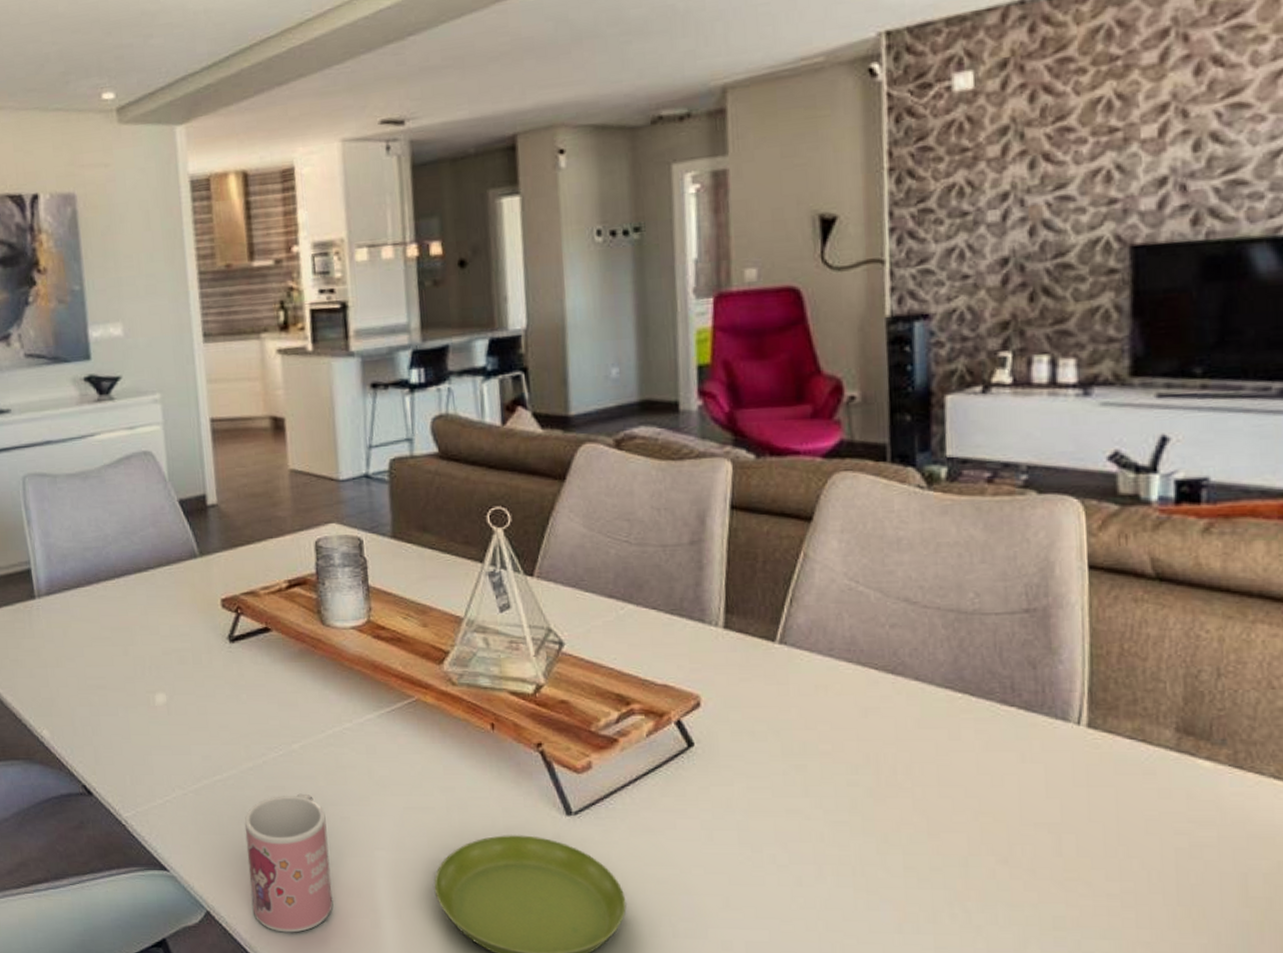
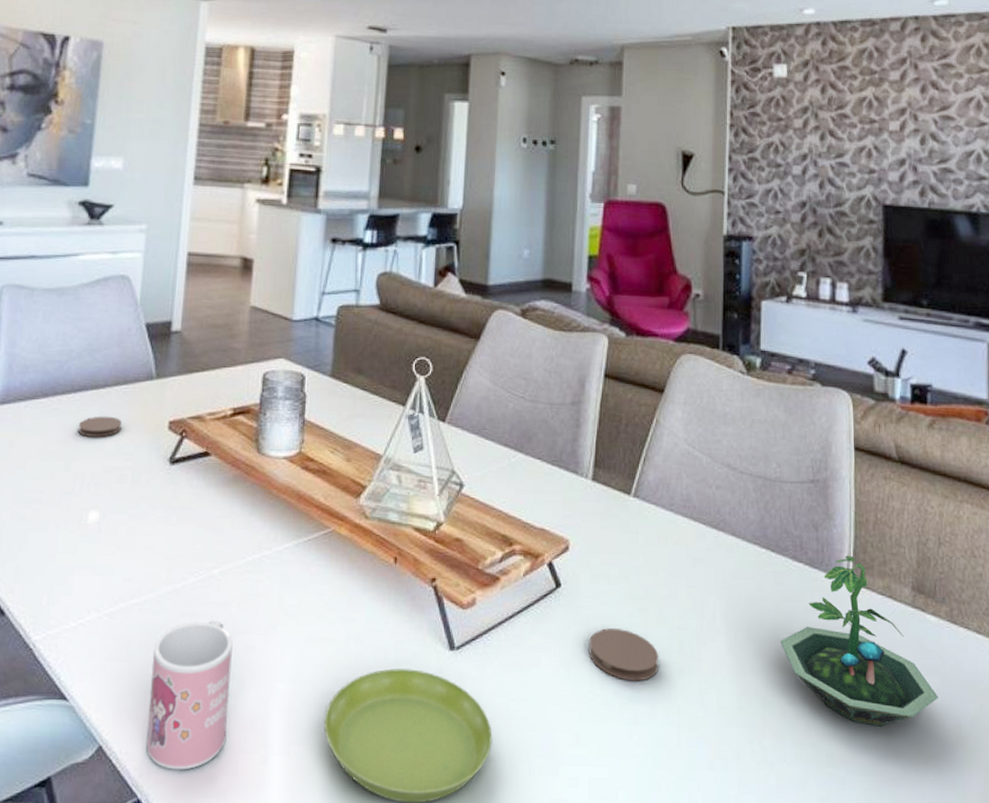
coaster: none [128,598,173,621] -> present [78,416,122,437]
coaster: none [734,788,825,843] -> present [588,628,659,682]
terrarium: none [986,695,1214,887] -> present [780,555,938,727]

